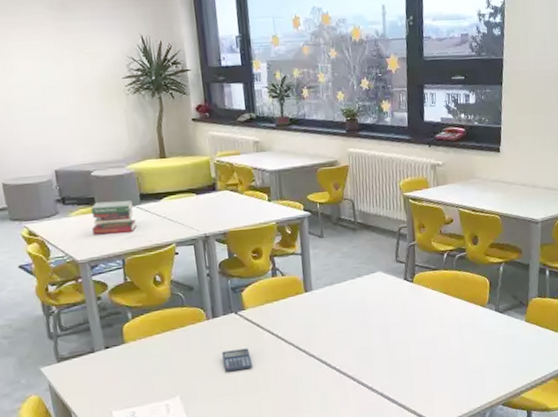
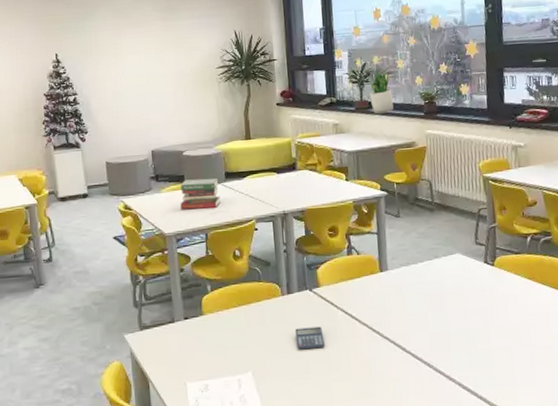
planter: none [289,83,315,132] -> present [368,69,394,115]

